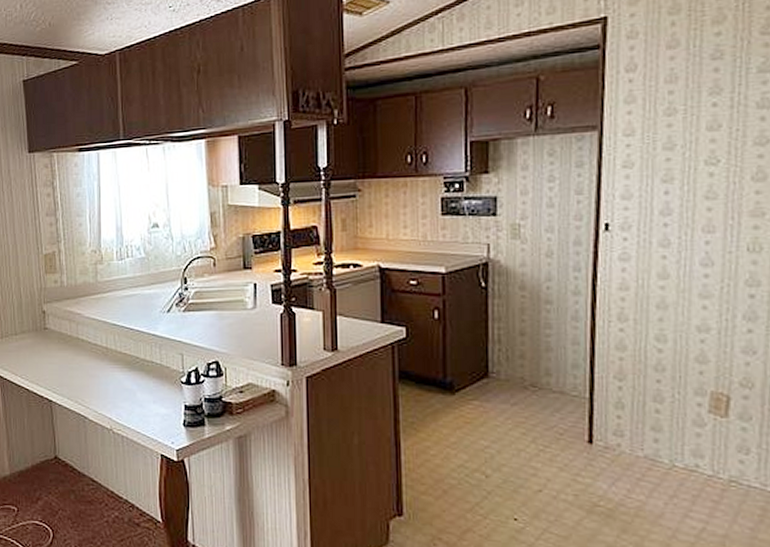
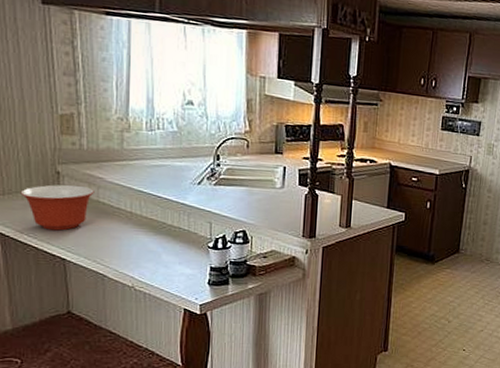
mixing bowl: none [14,323,74,371] -> present [20,184,94,231]

